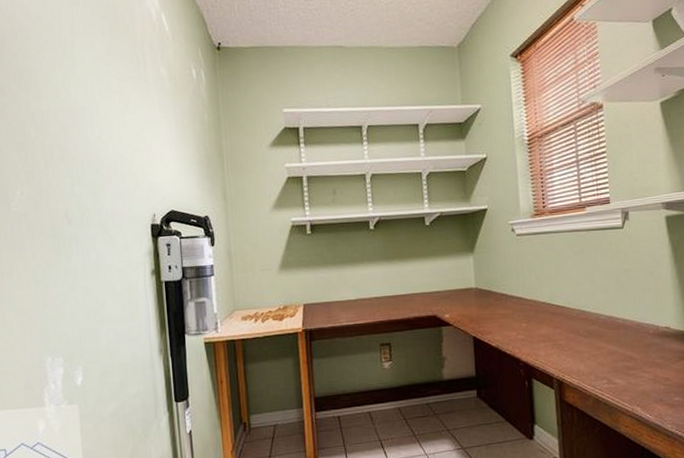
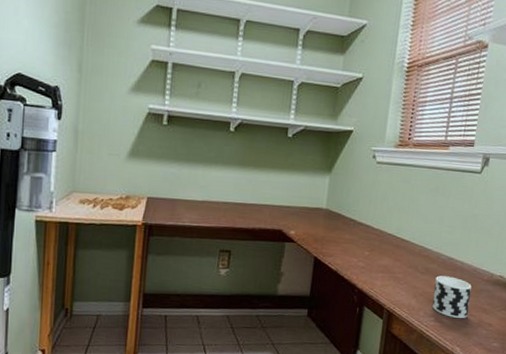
cup: none [599,335,642,378] -> present [432,275,472,319]

